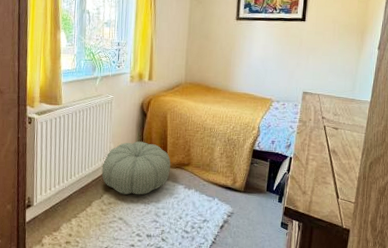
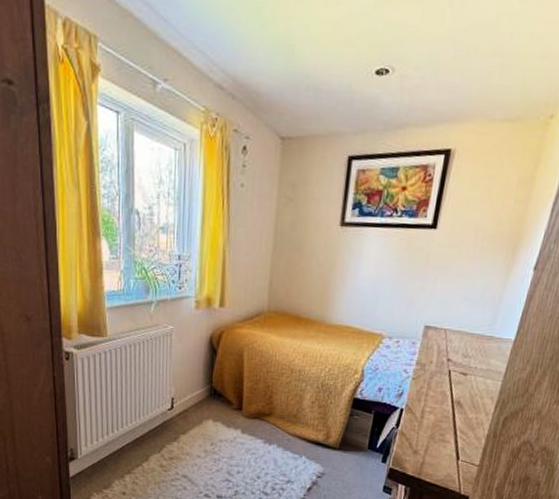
pouf: present [101,141,171,195] -> none [160,385,248,450]

